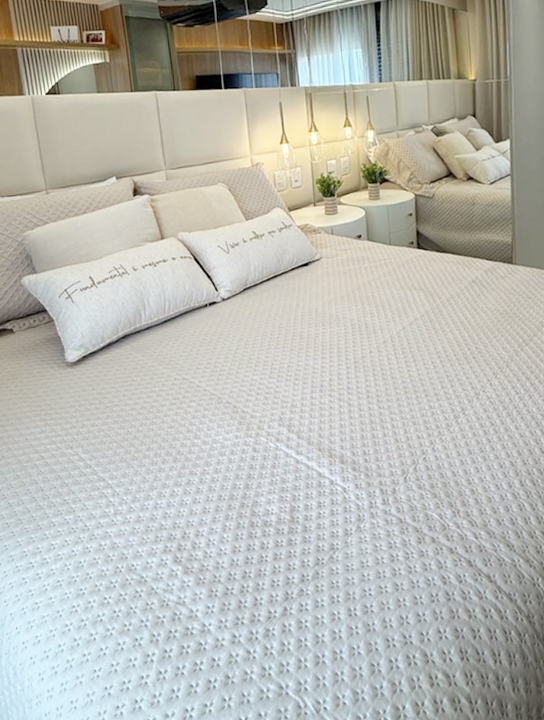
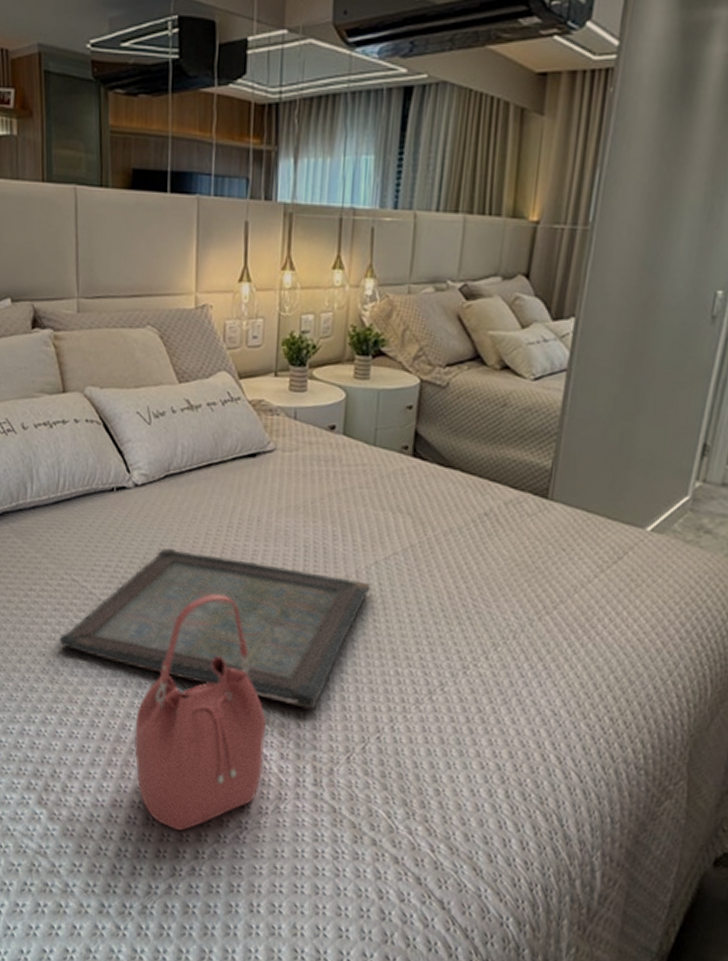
serving tray: none [178,342,403,447] -> present [60,548,371,710]
handbag: none [243,370,344,561] -> present [134,594,267,831]

